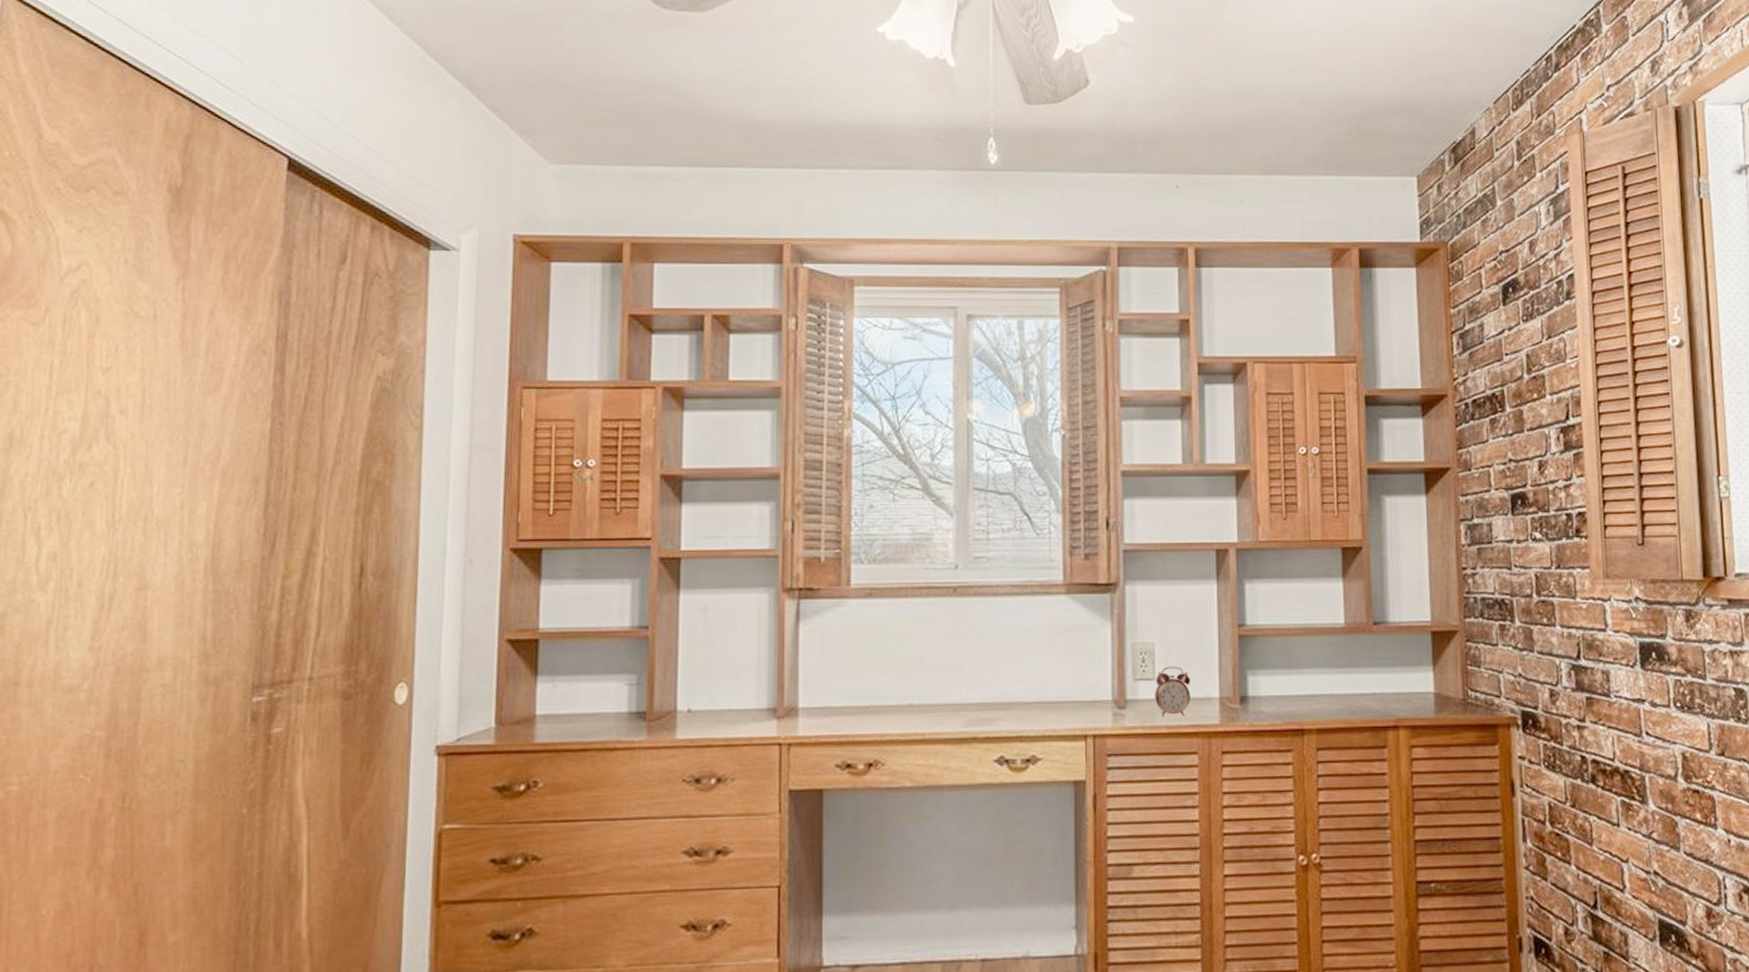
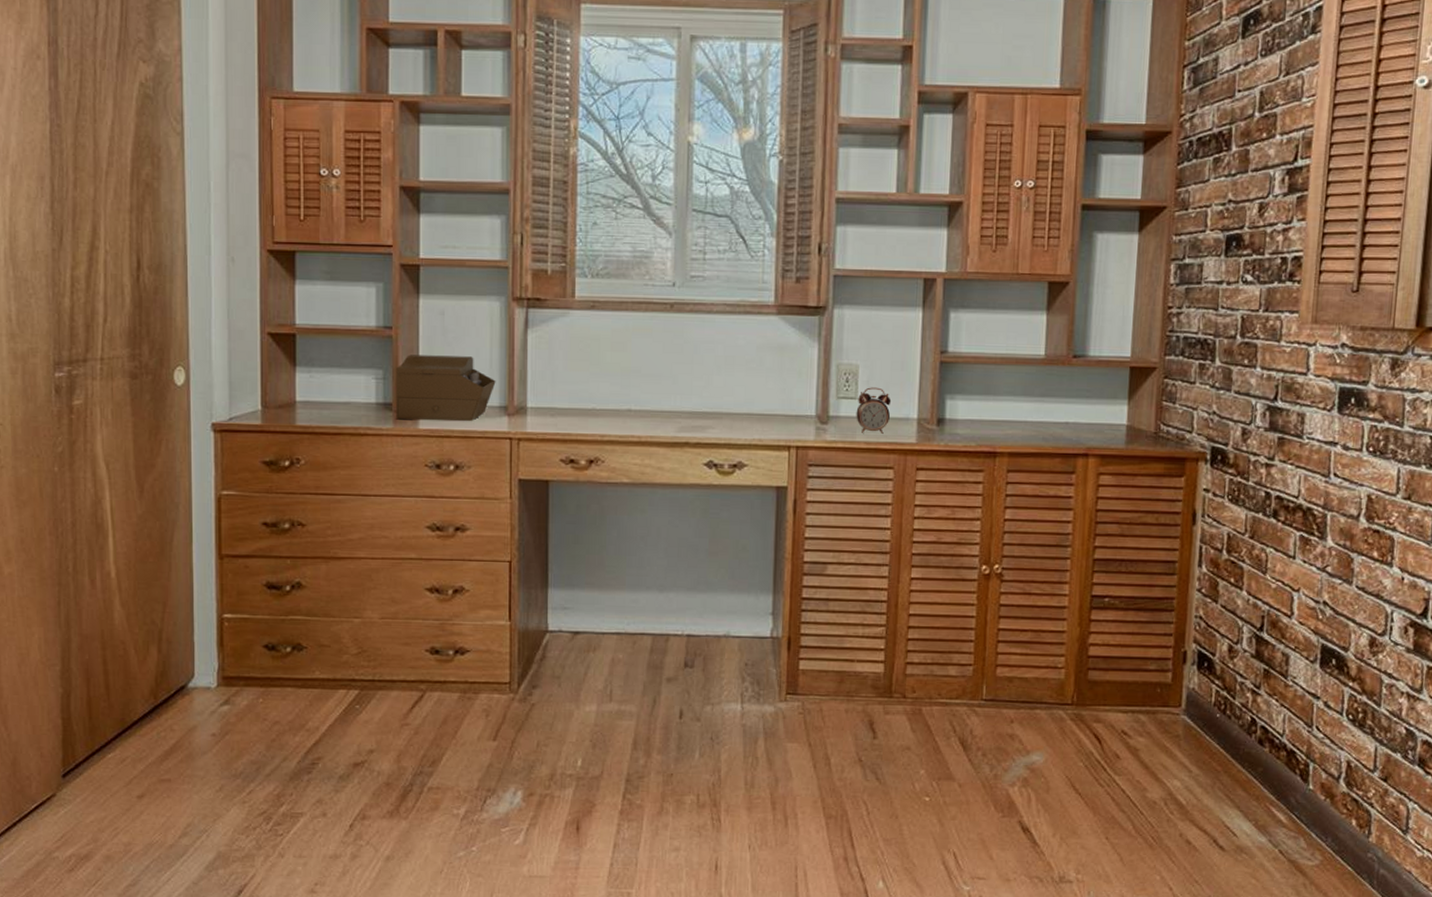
sewing box: none [650,655,764,730] -> present [395,355,496,421]

